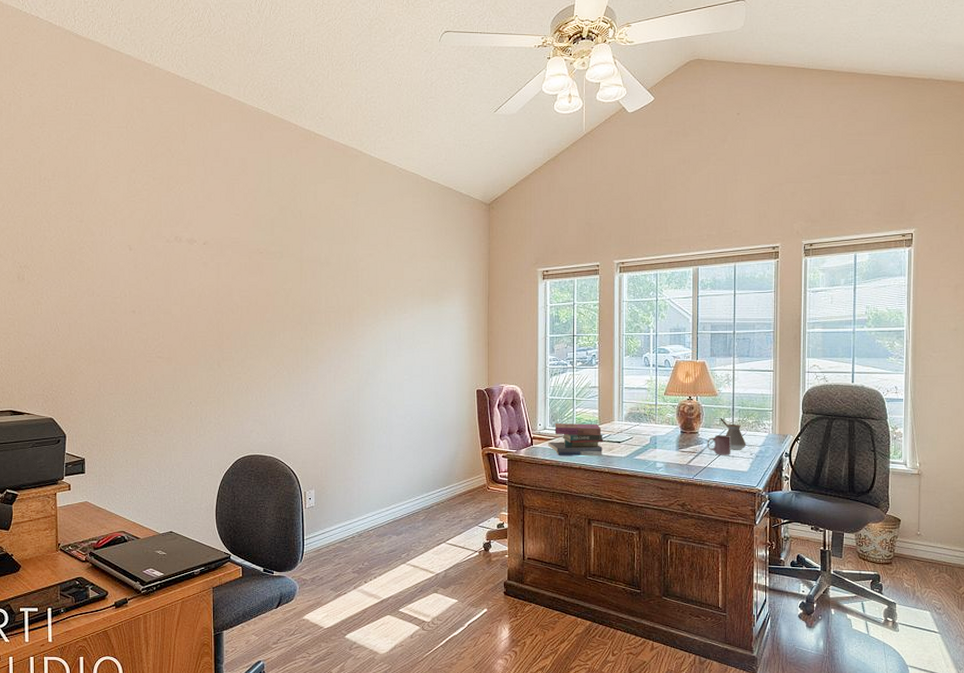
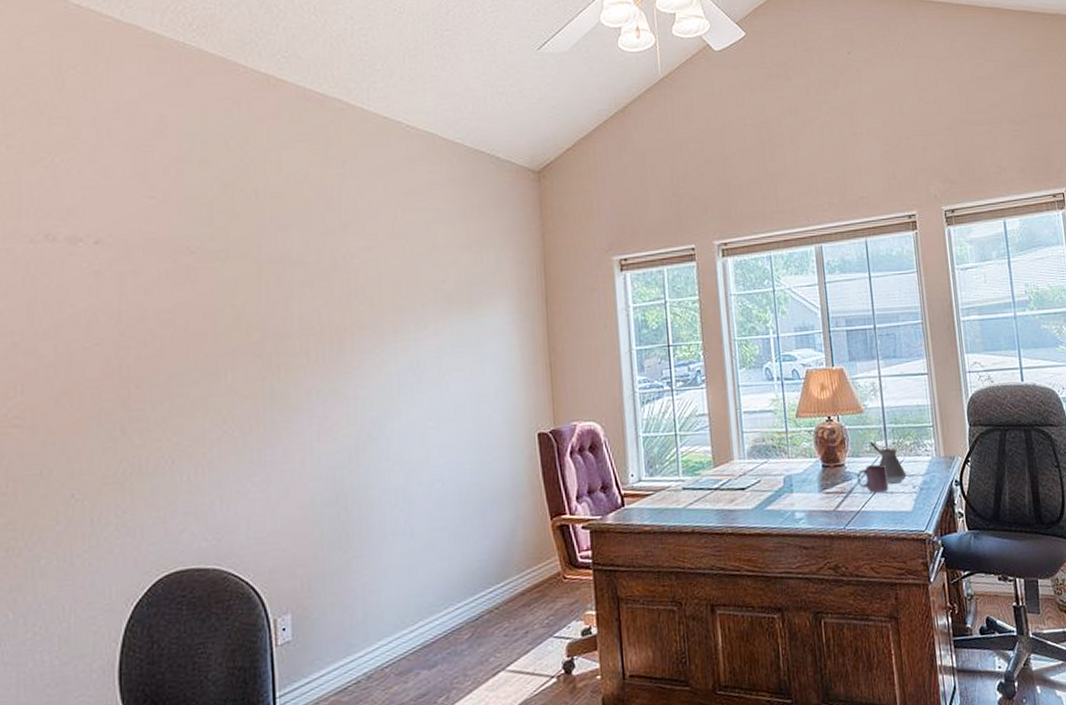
books: present [548,423,604,457] -> none [645,465,722,517]

